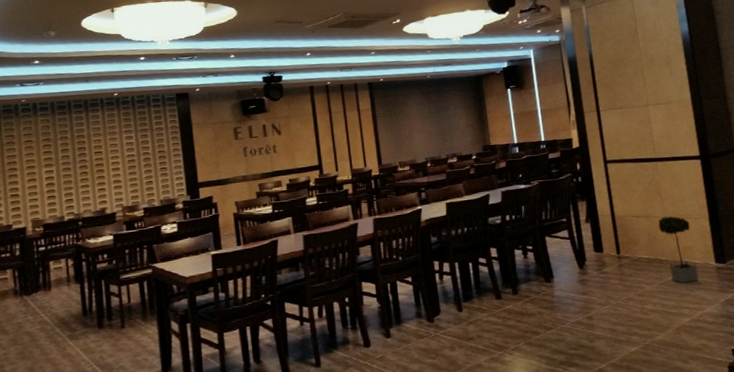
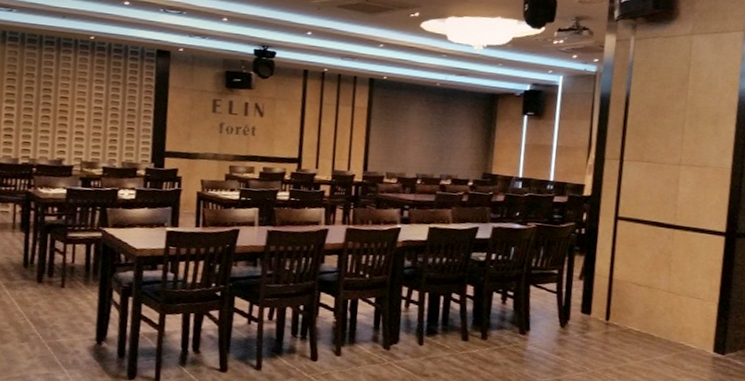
potted tree: present [658,216,699,283] -> none [659,290,695,368]

